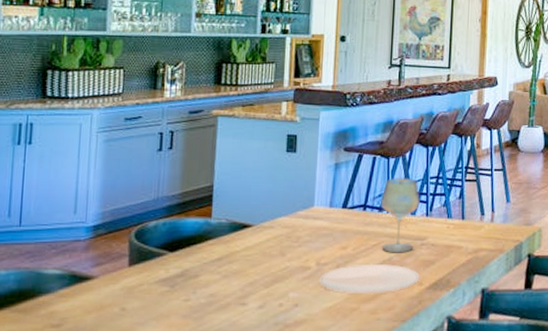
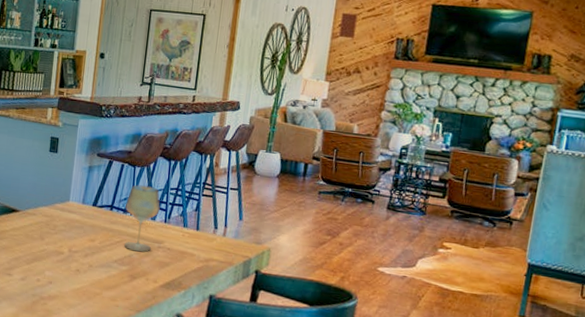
plate: present [319,263,420,295] -> none [70,256,156,285]

